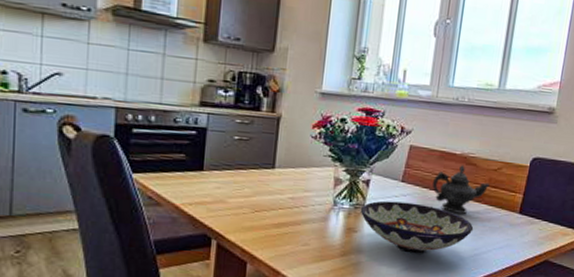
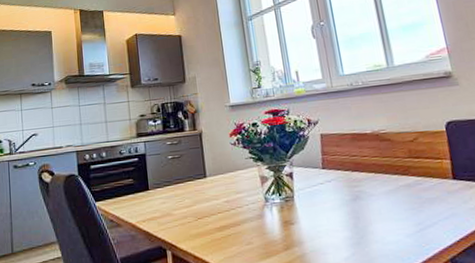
bowl: present [360,200,474,254] -> none [291,187,410,238]
teapot: present [432,165,490,214] -> none [352,142,411,190]

